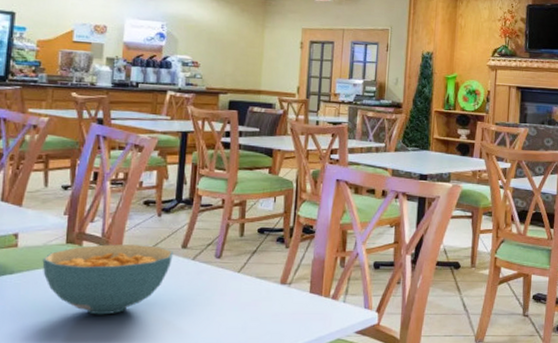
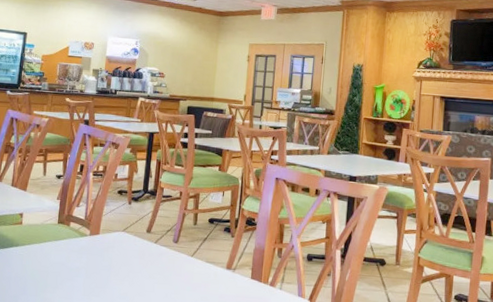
cereal bowl: present [42,244,173,315] -> none [40,226,140,286]

